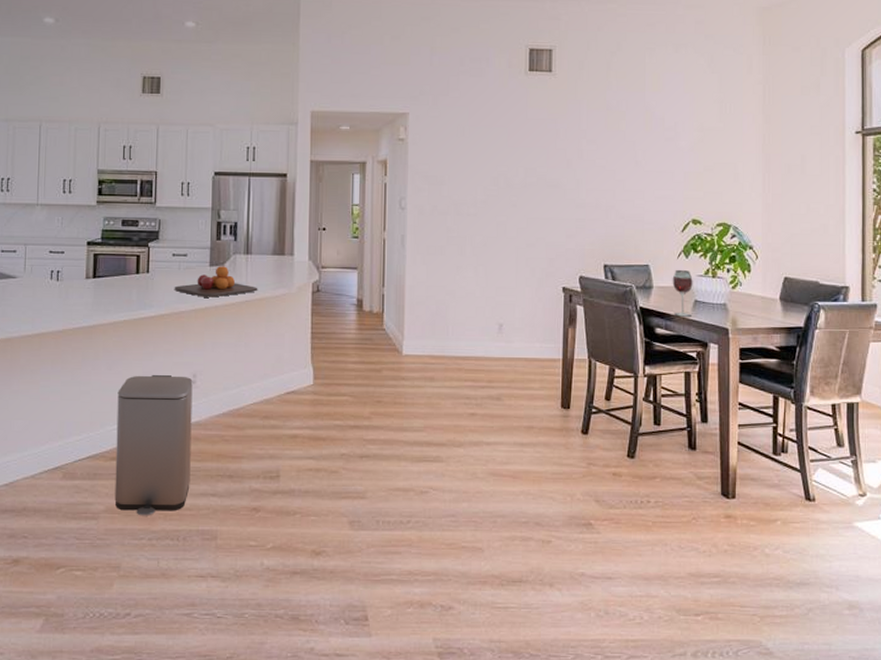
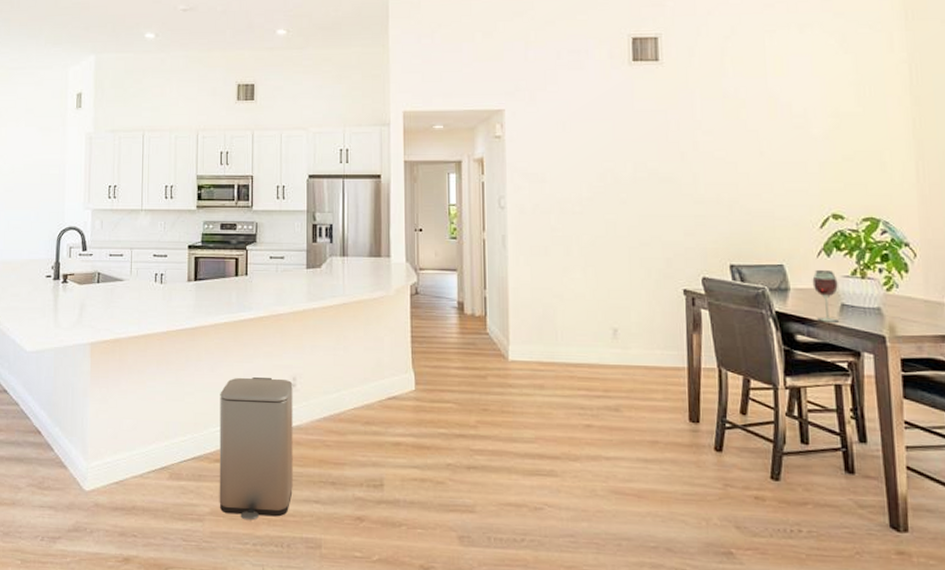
chopping board: present [174,266,258,298] -> none [272,268,356,300]

